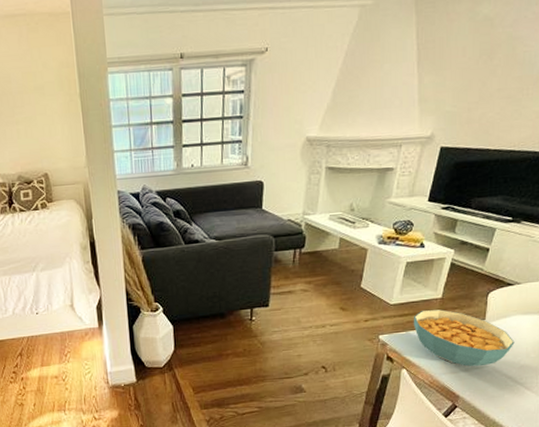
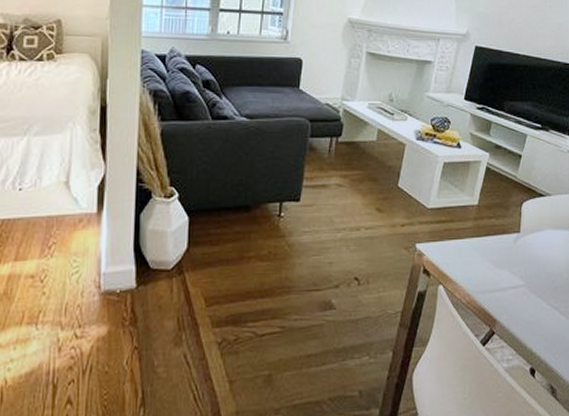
cereal bowl: present [413,309,515,367] -> none [450,218,548,286]

